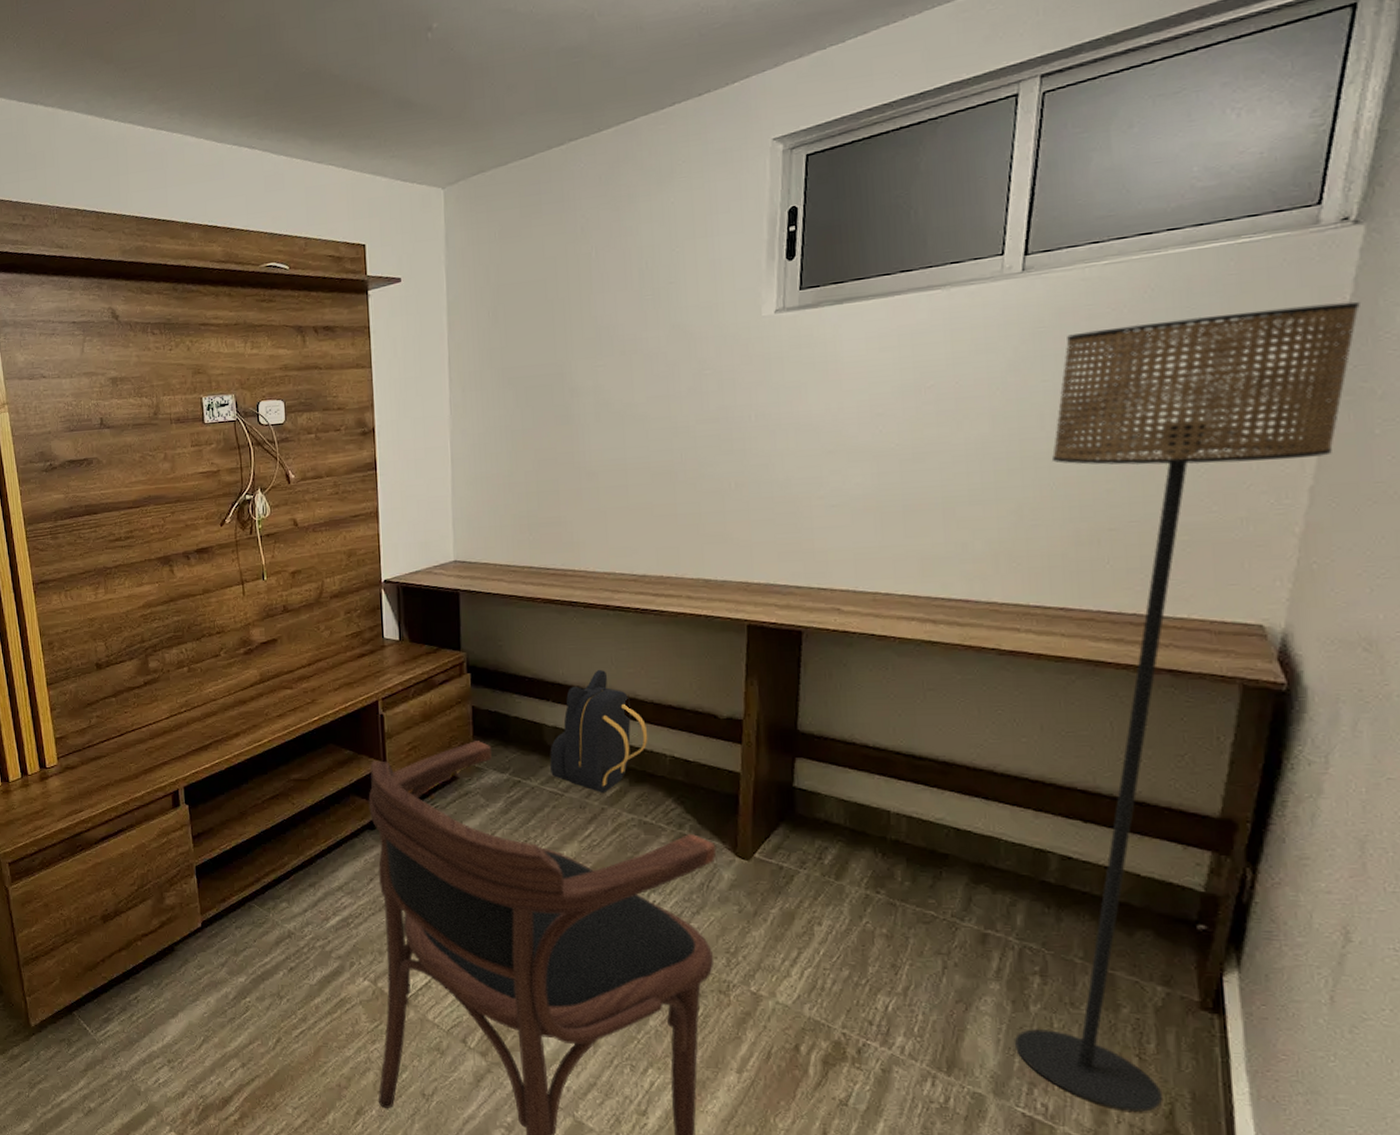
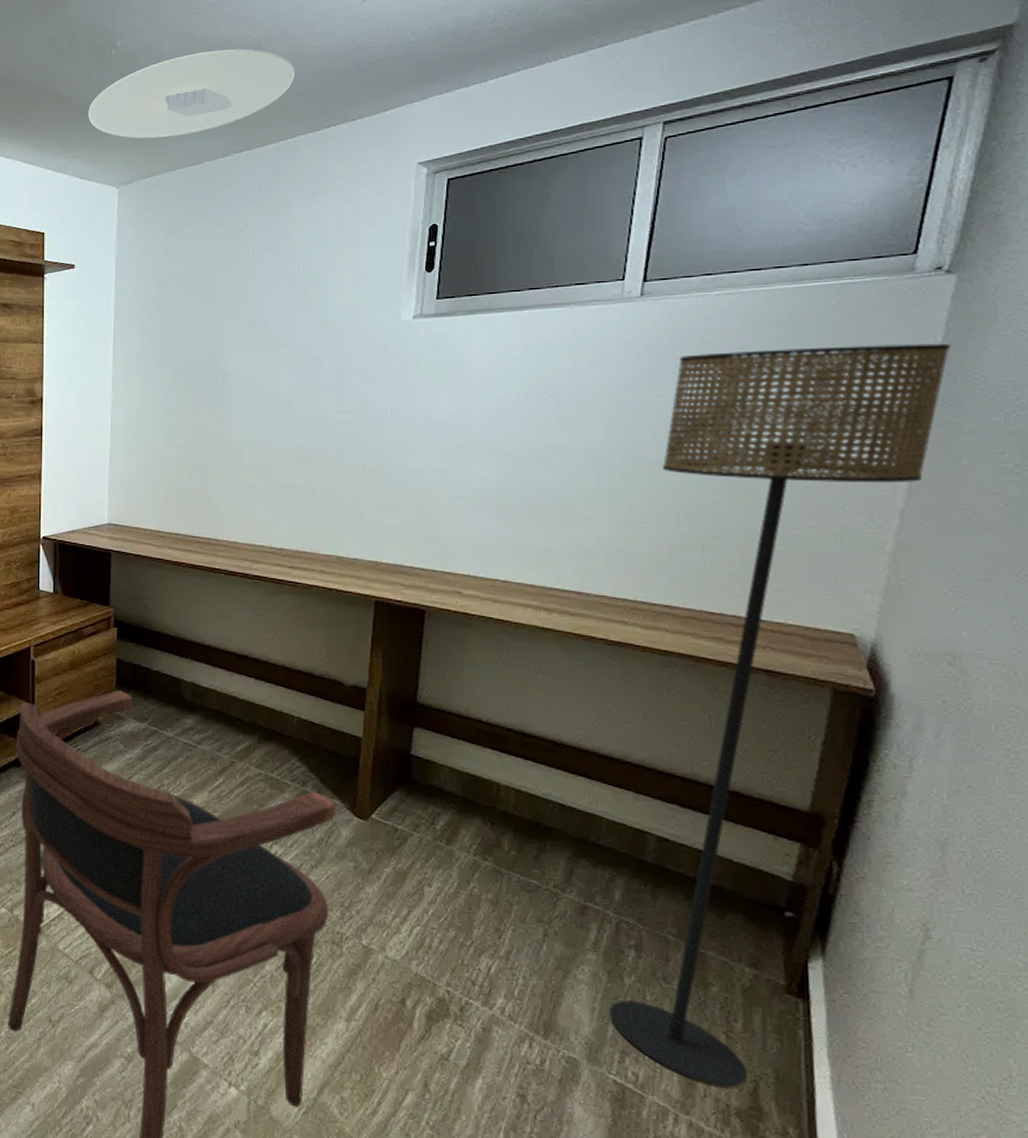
ceiling light: none [405,22,633,132] -> present [88,49,296,139]
backpack: present [550,669,648,792] -> none [186,632,278,747]

